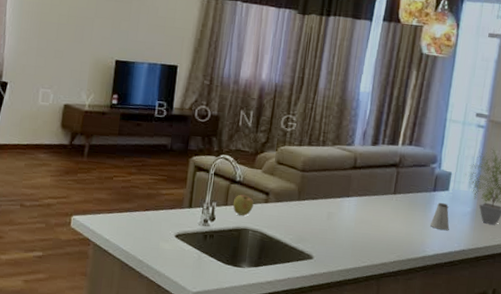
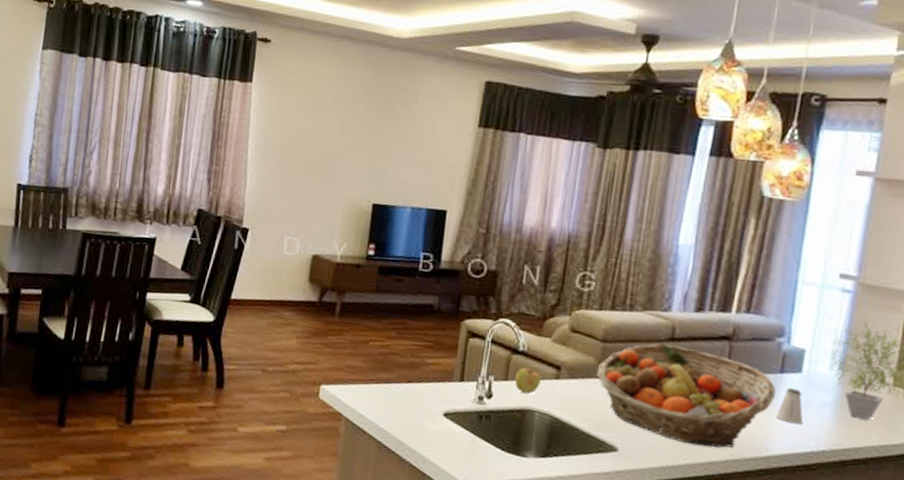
fruit basket: none [297,171,431,252] -> present [596,343,777,448]

